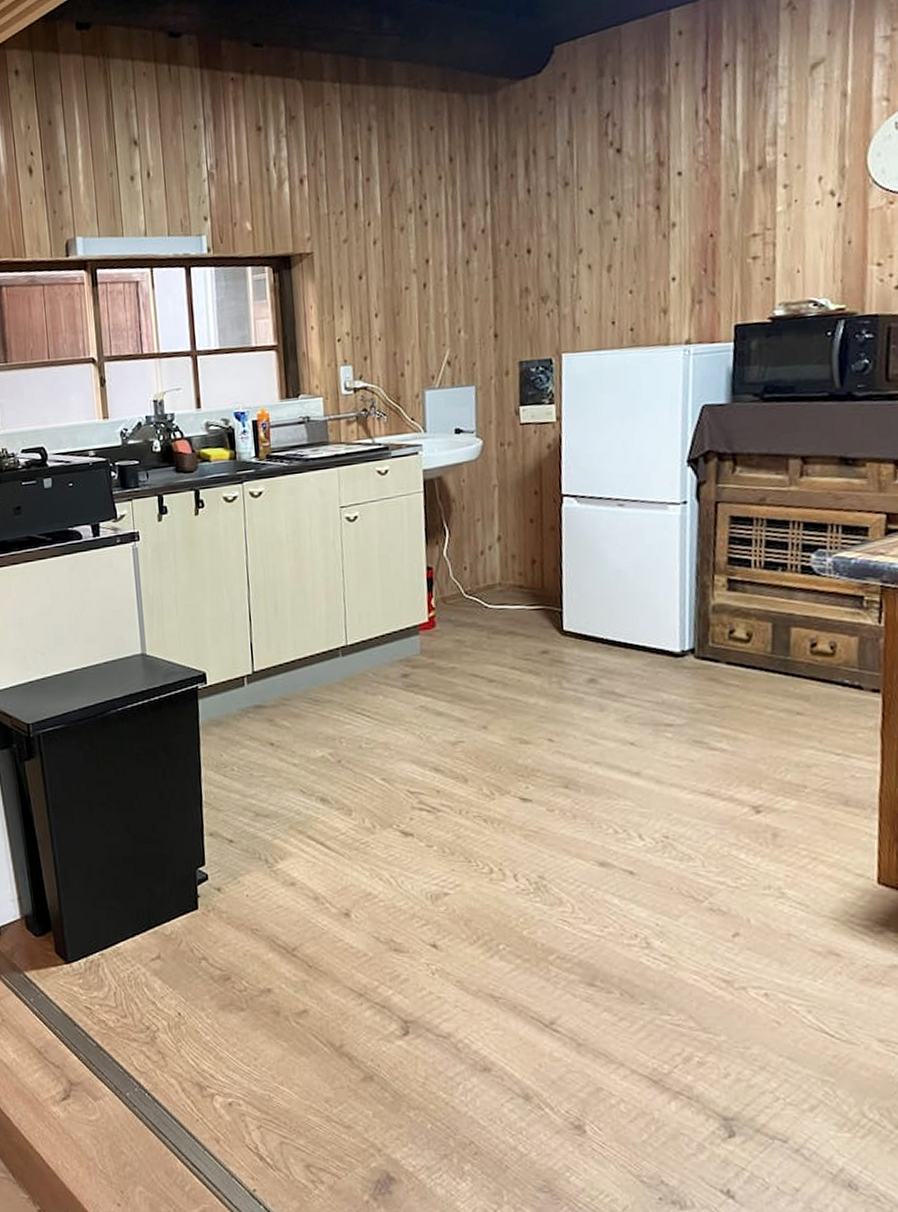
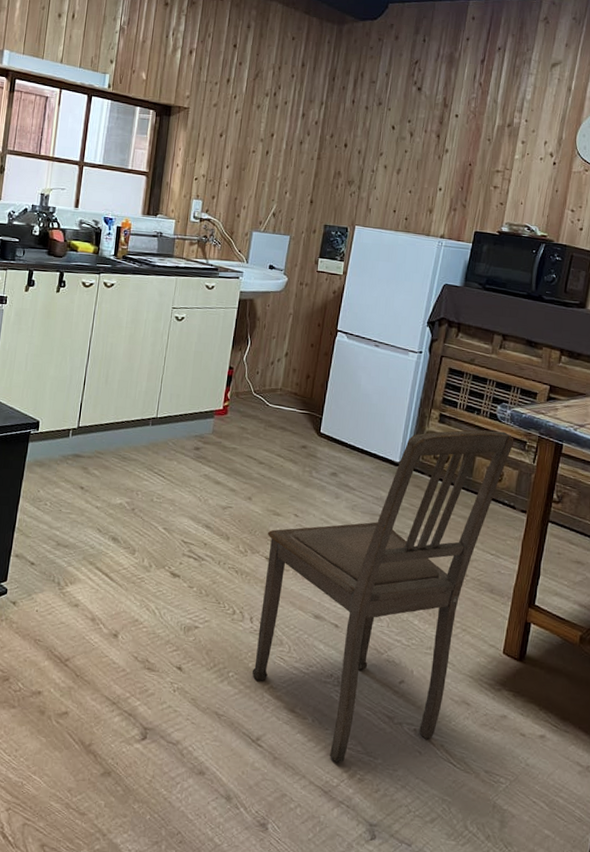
dining chair: none [517,588,845,1044] -> present [252,430,514,763]

